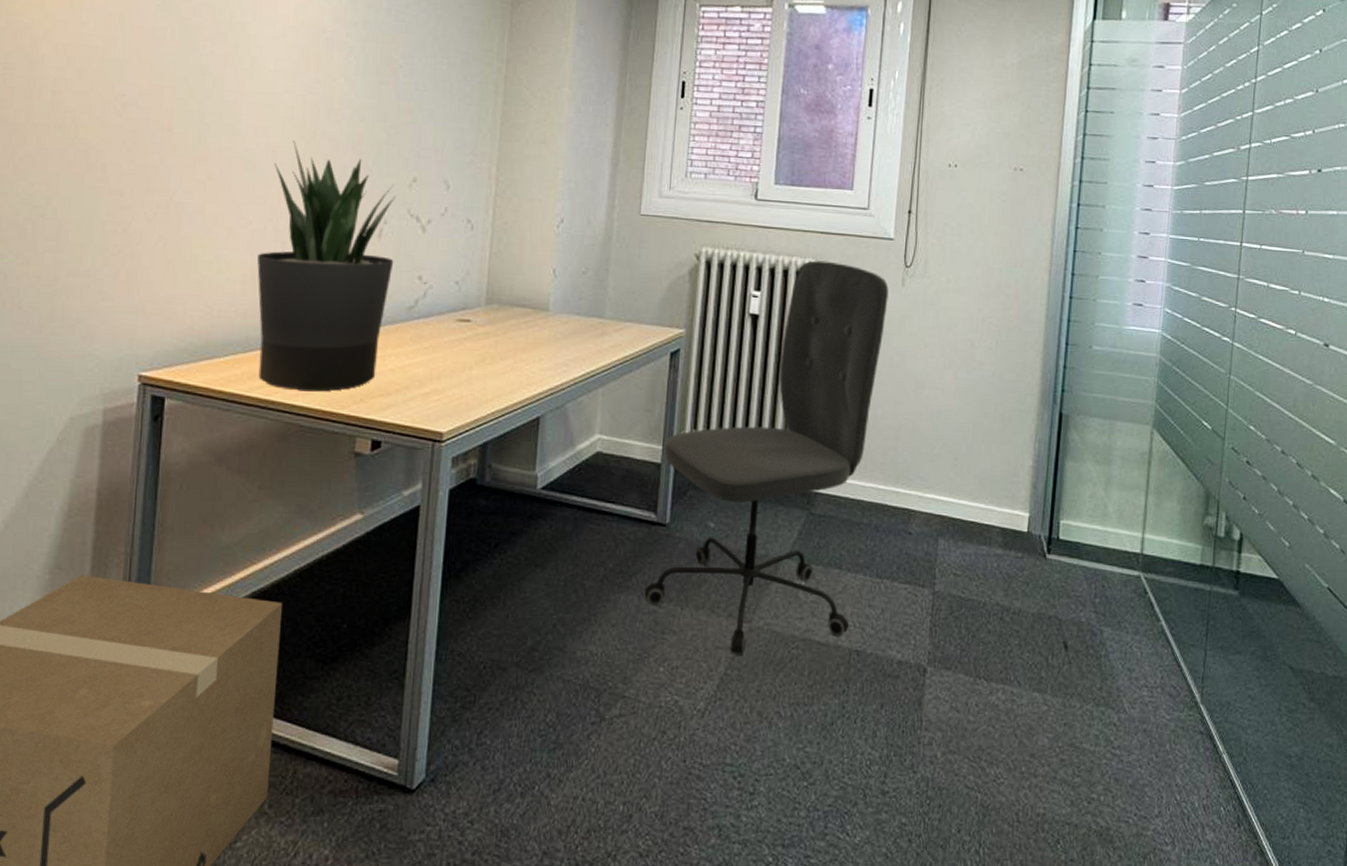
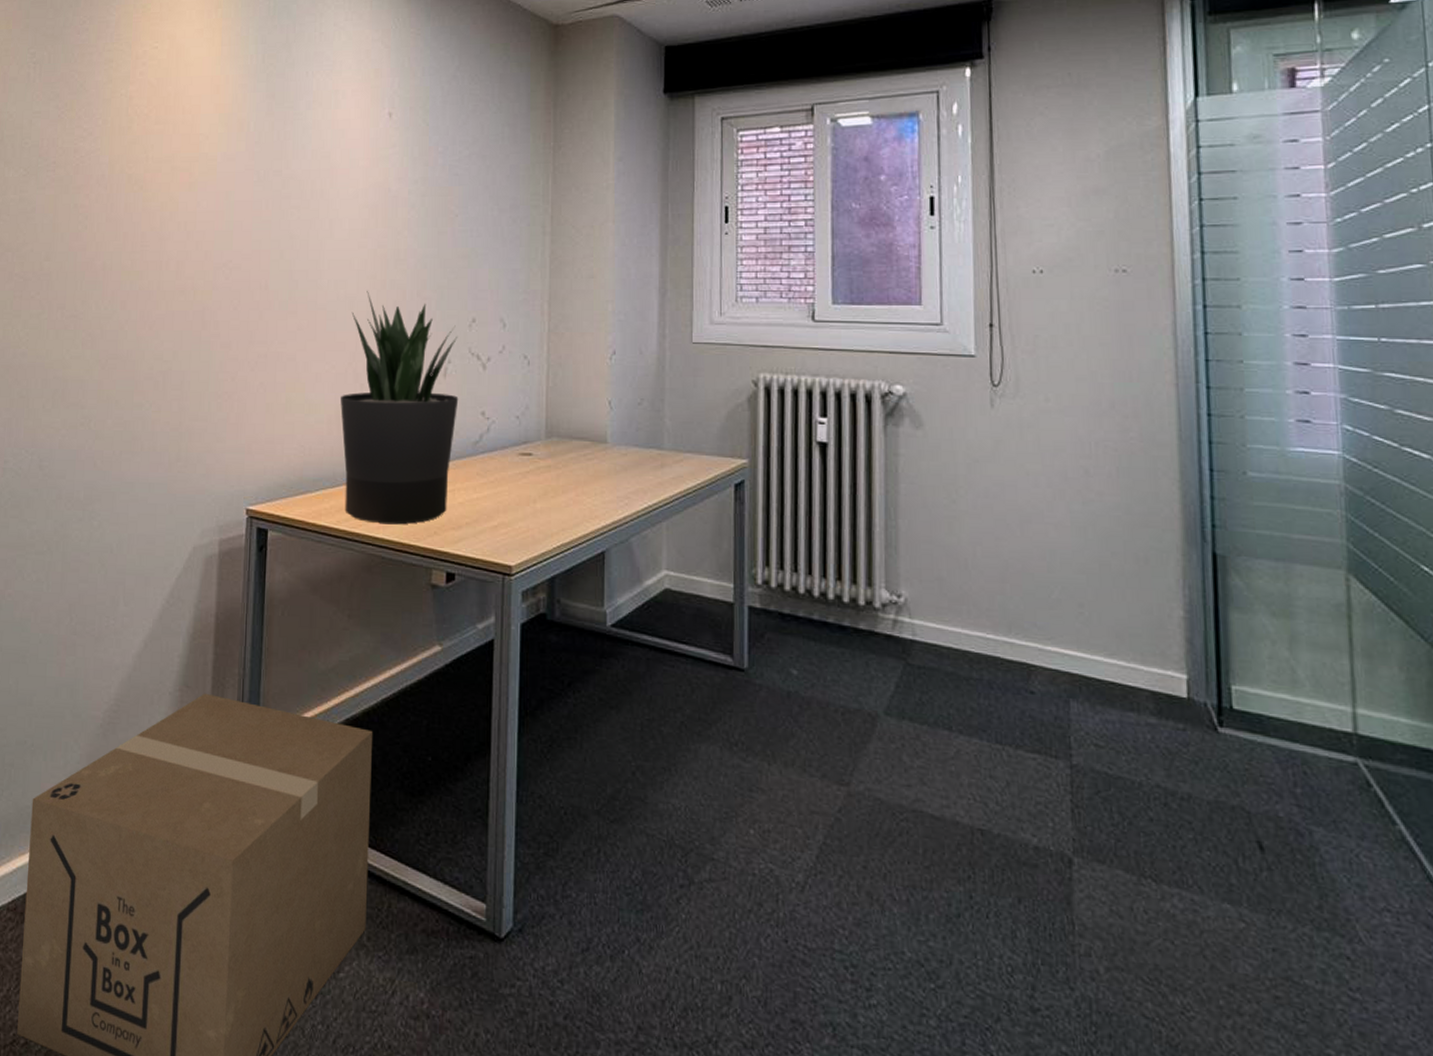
office chair: present [644,260,889,655] -> none [726,382,976,823]

